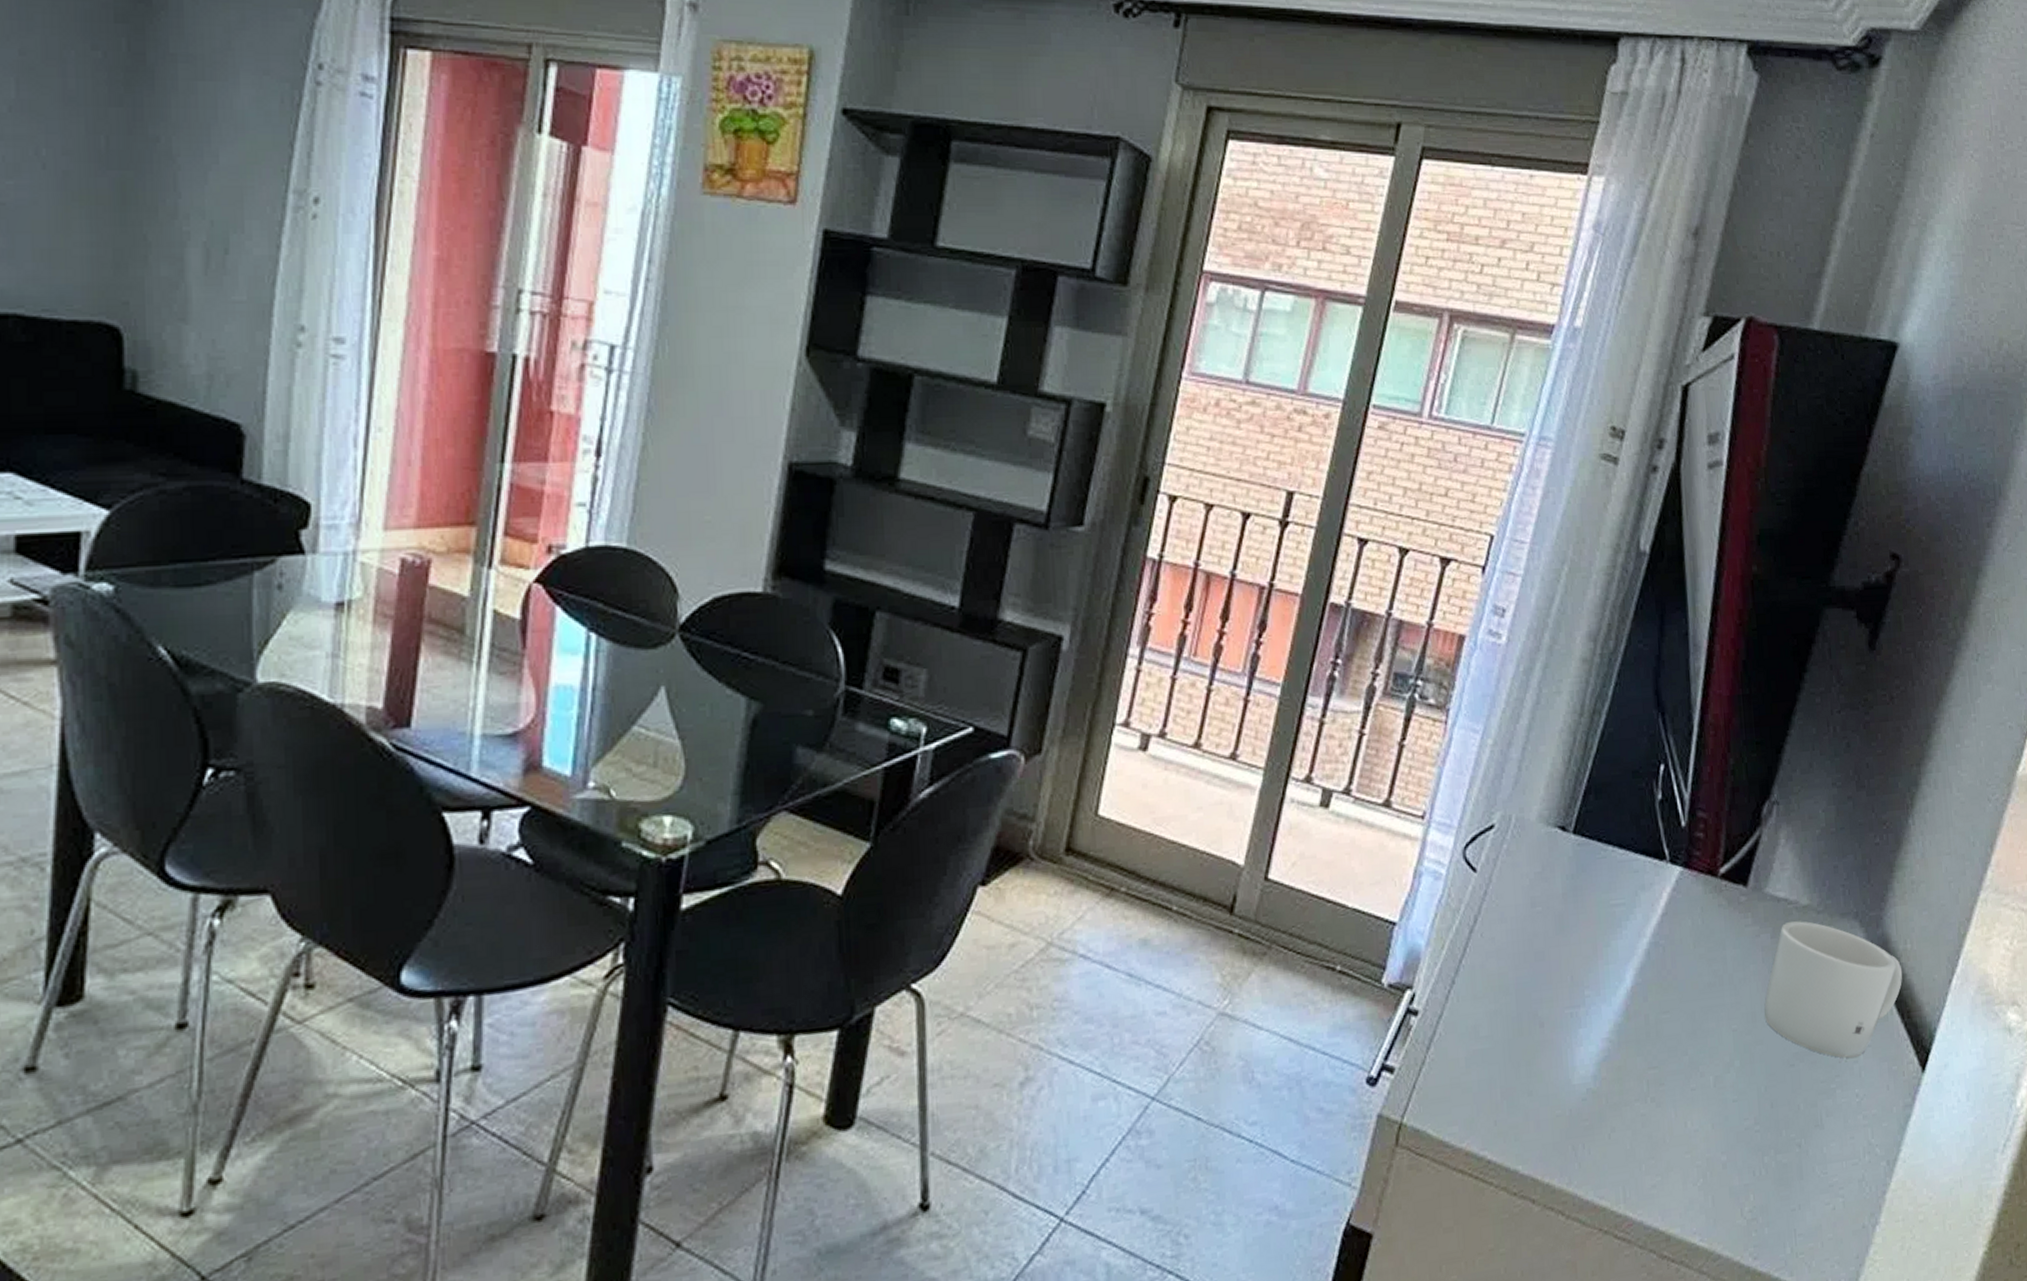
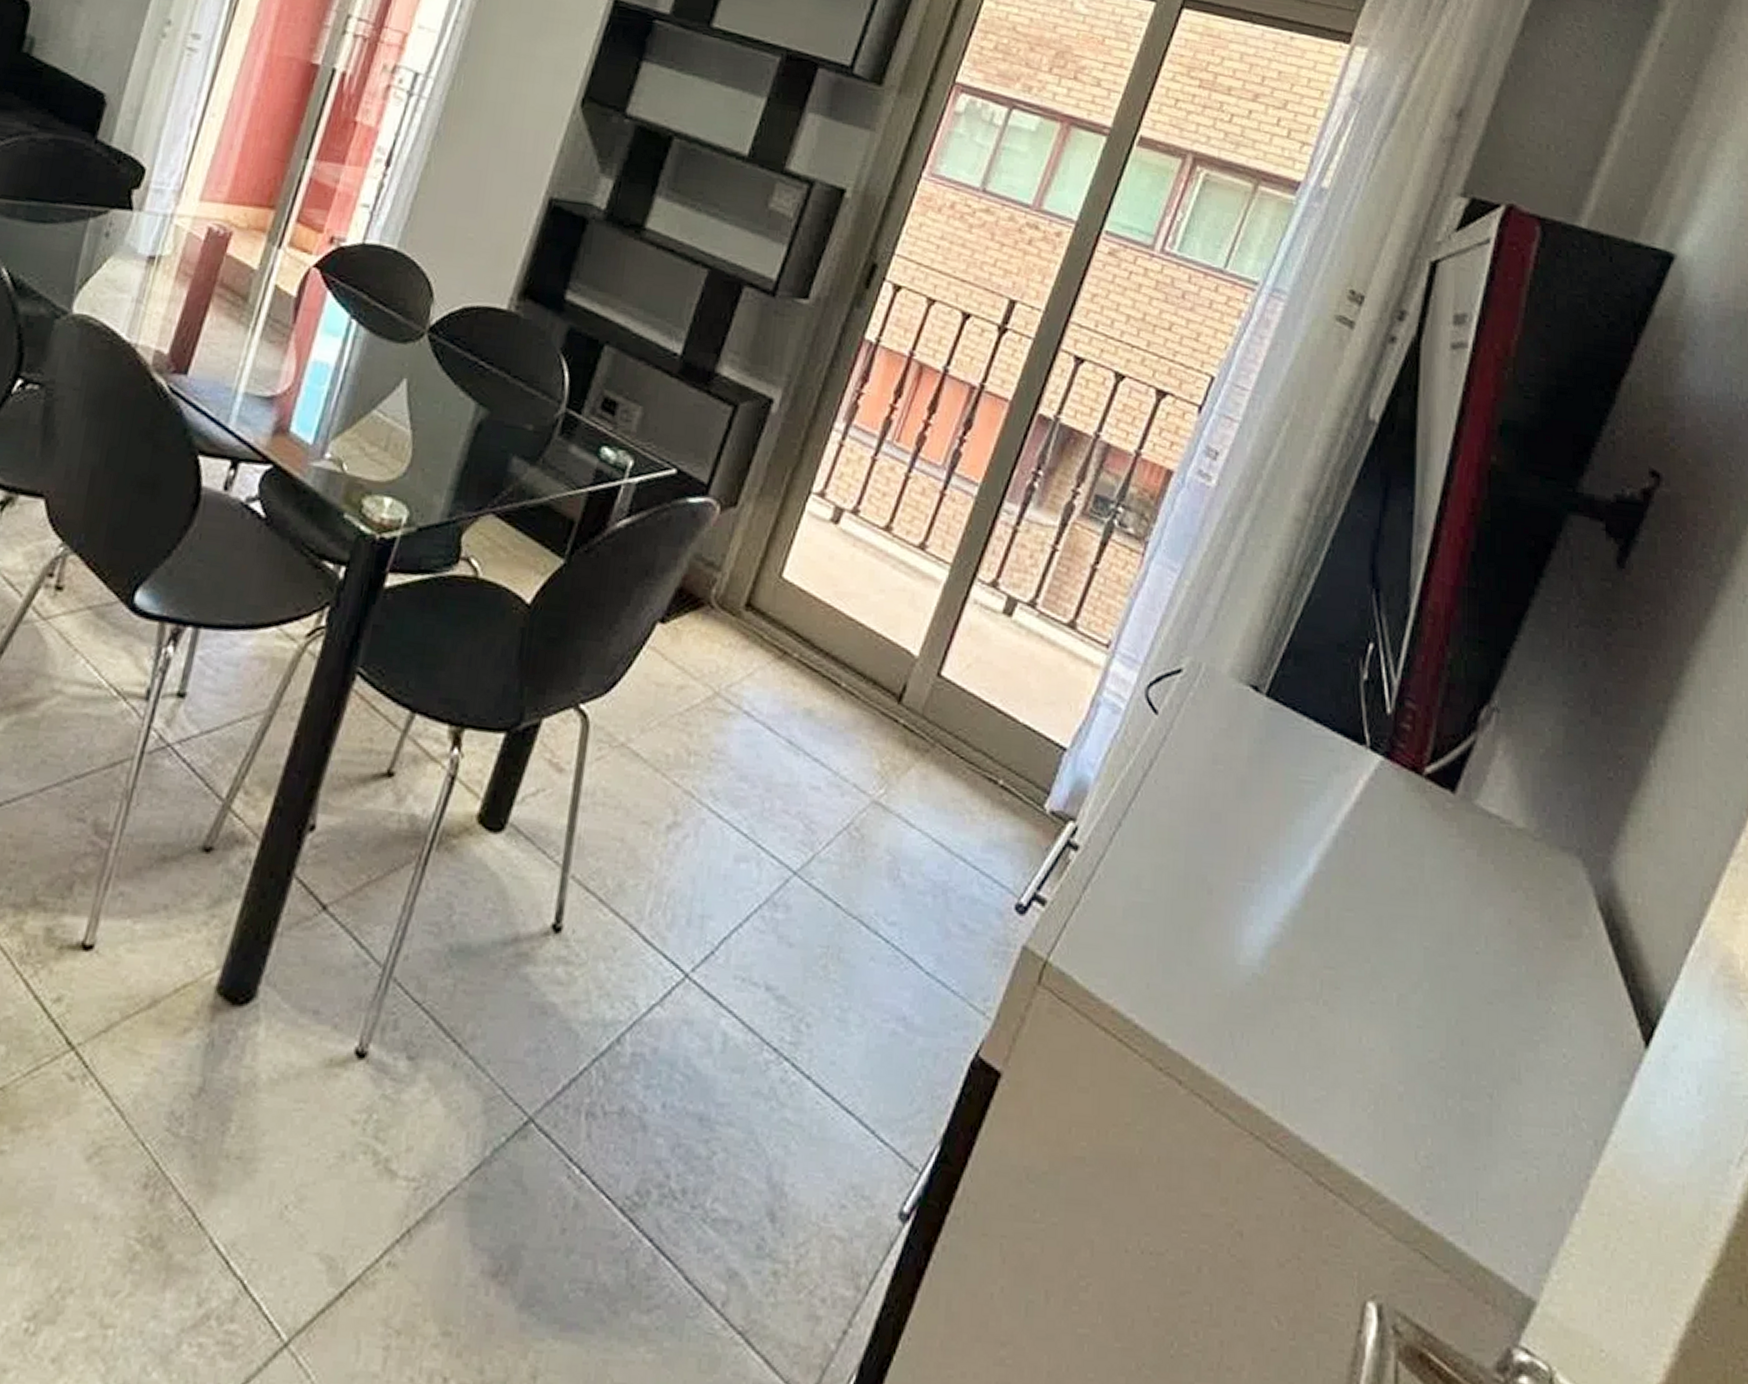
mug: present [1764,920,1903,1059] -> none [1463,841,1630,1013]

